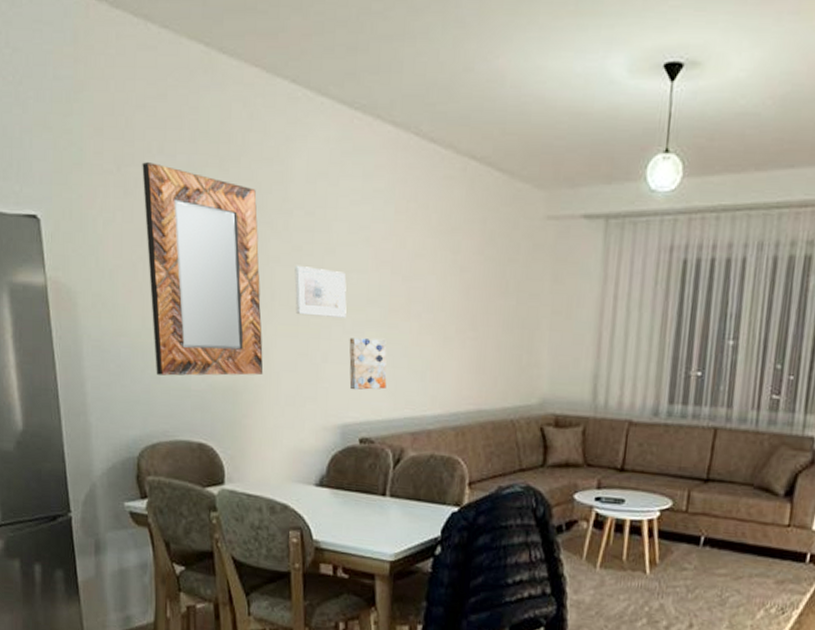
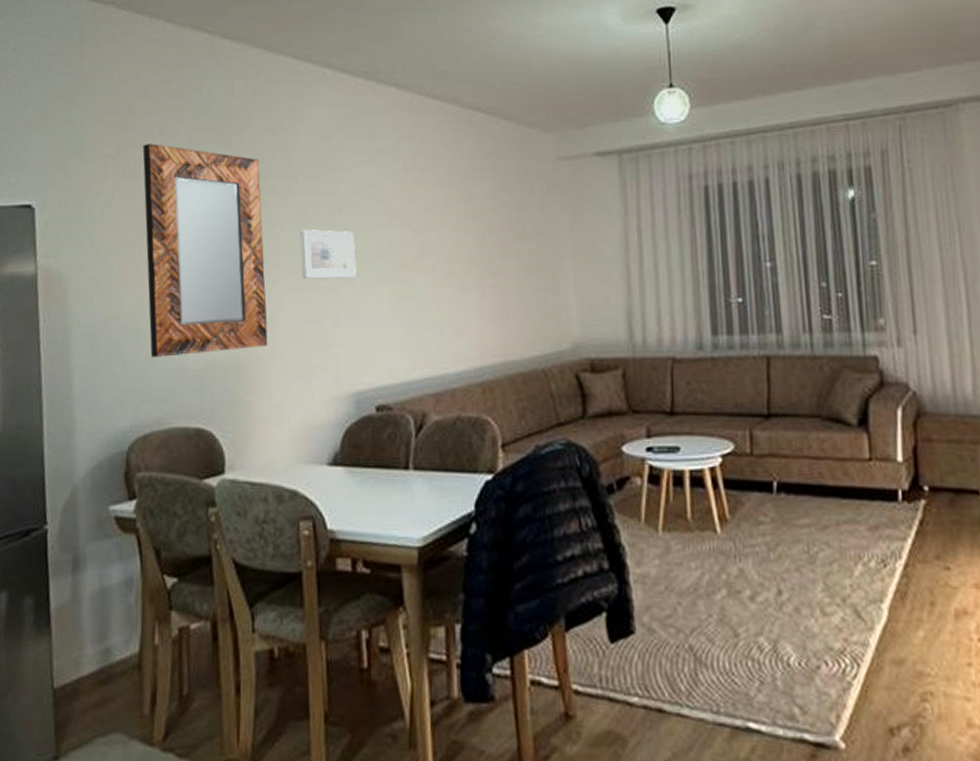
wall art: present [349,337,387,390] -> none [360,296,403,353]

